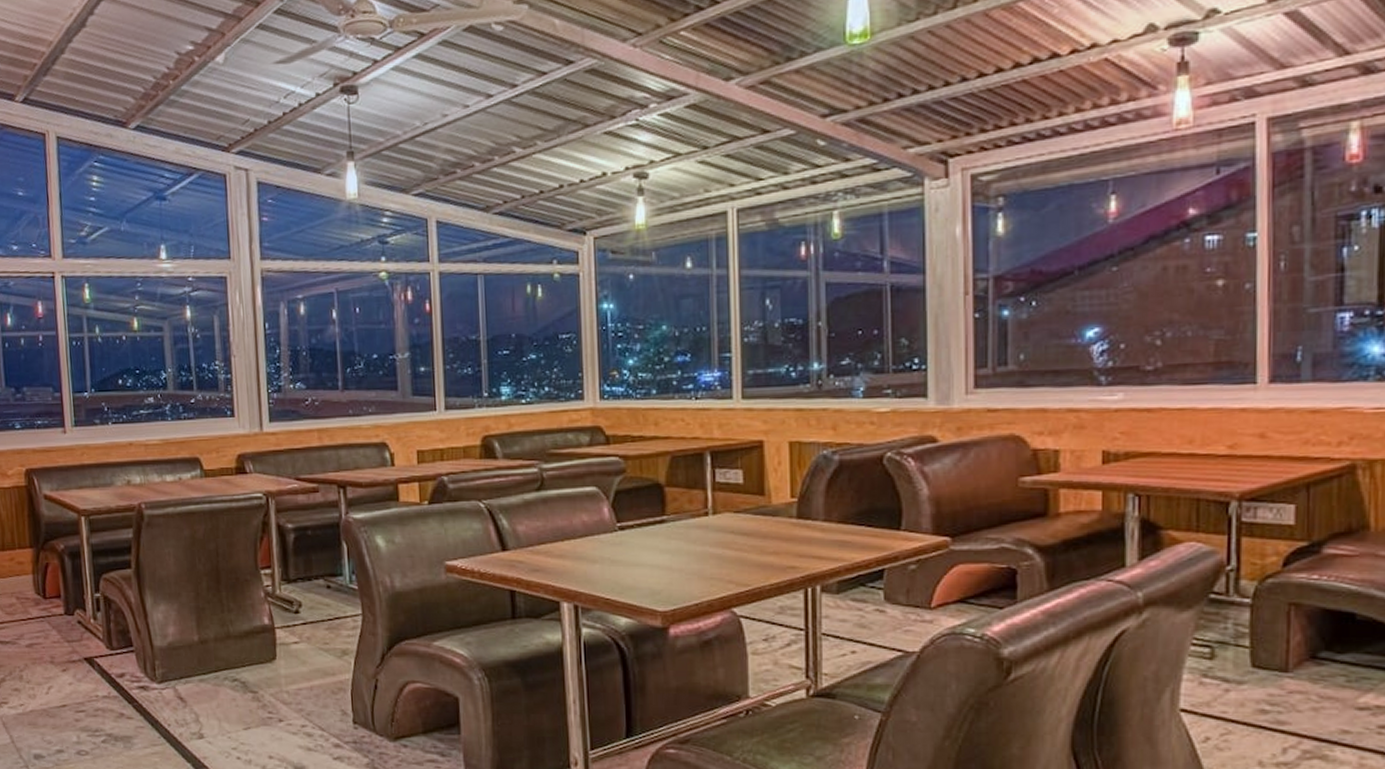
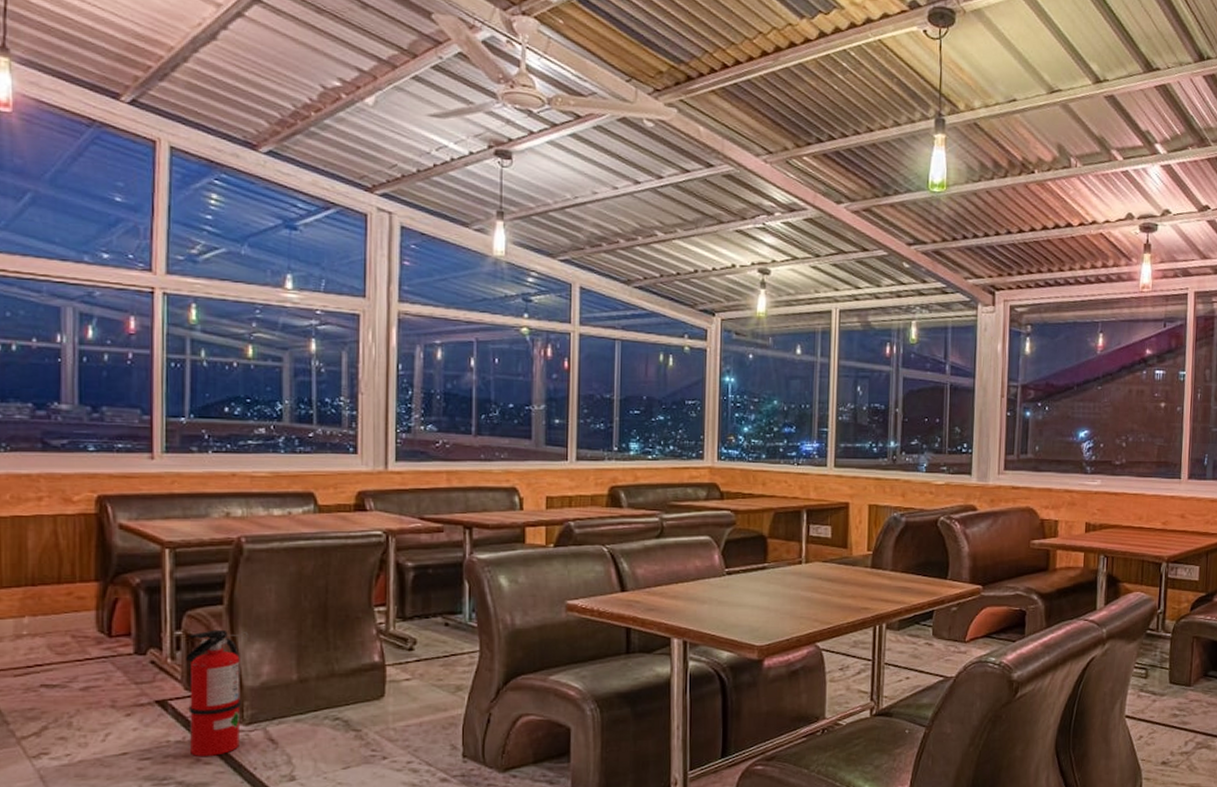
fire extinguisher: none [105,592,155,712] -> present [186,629,249,757]

